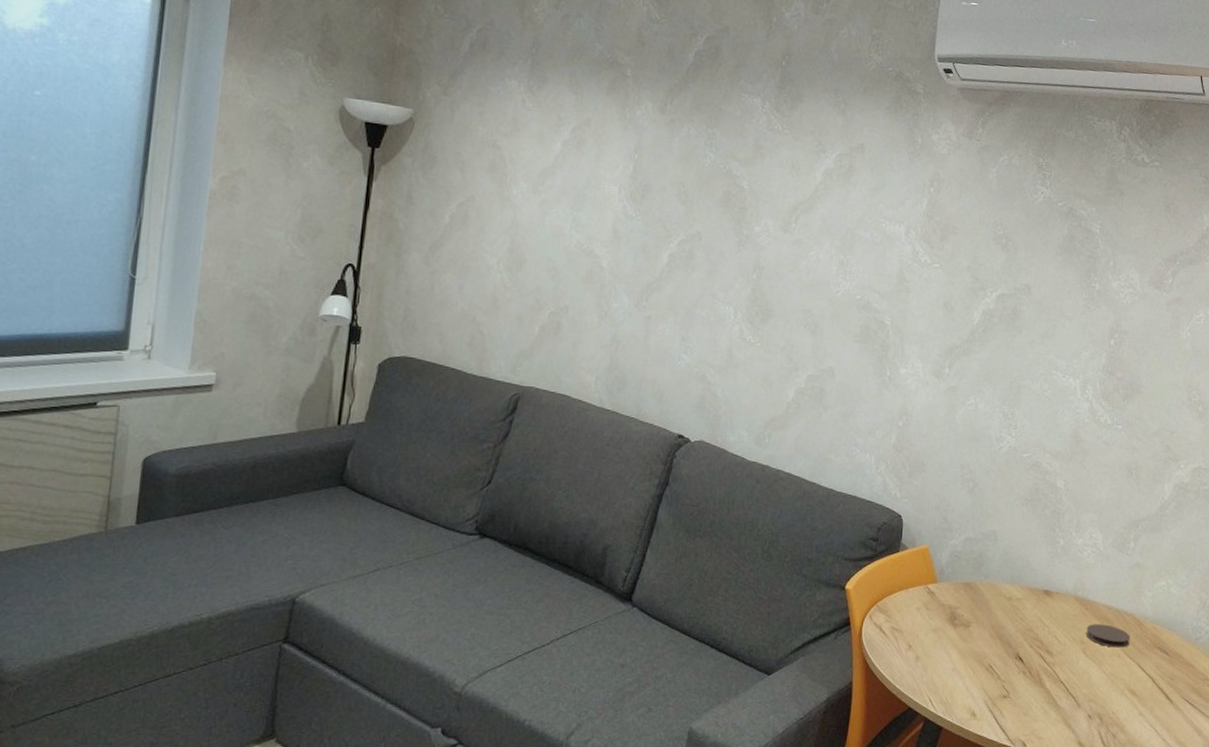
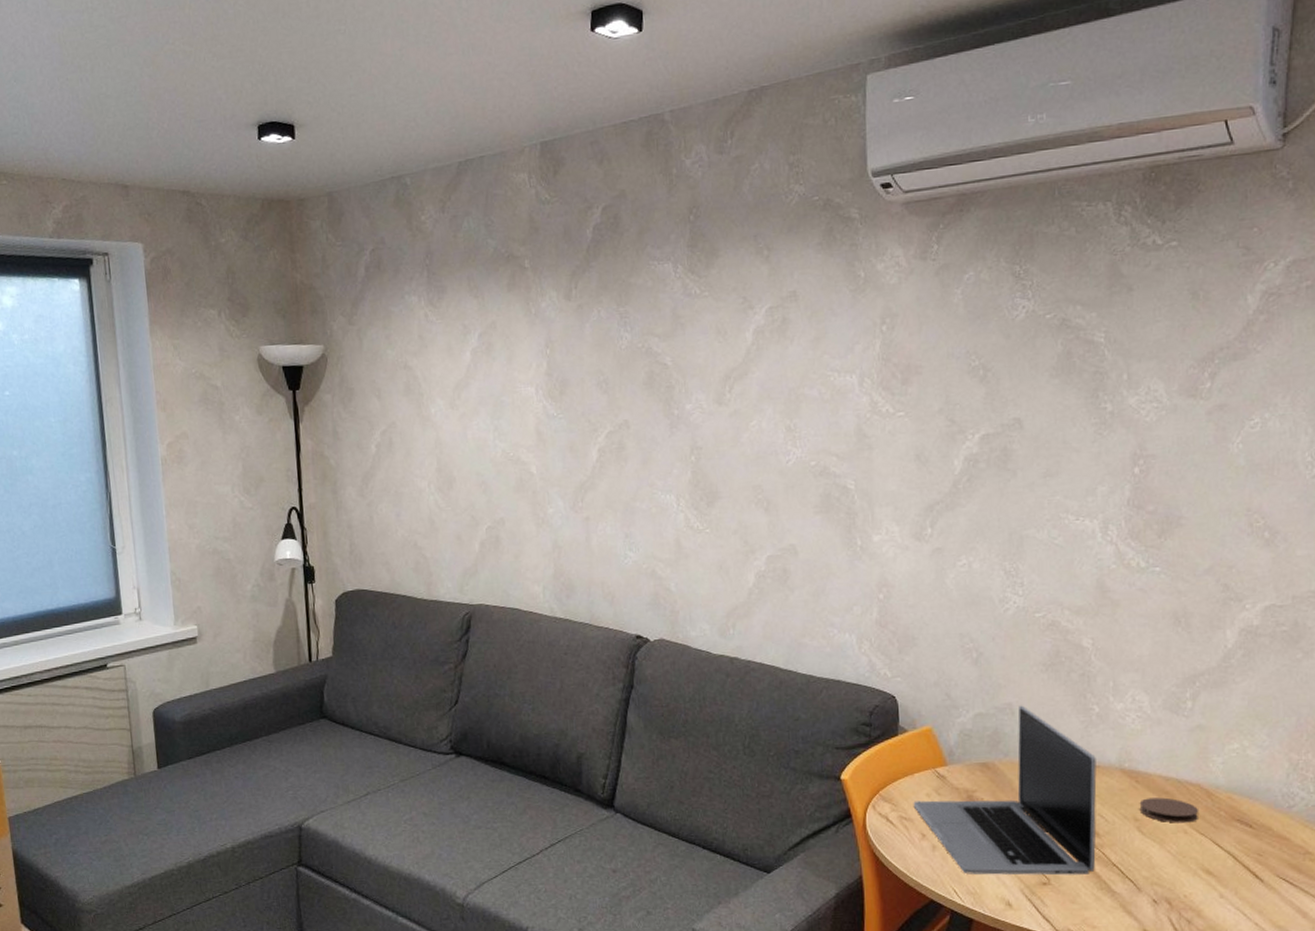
laptop: none [904,533,1057,690] -> present [913,705,1097,876]

